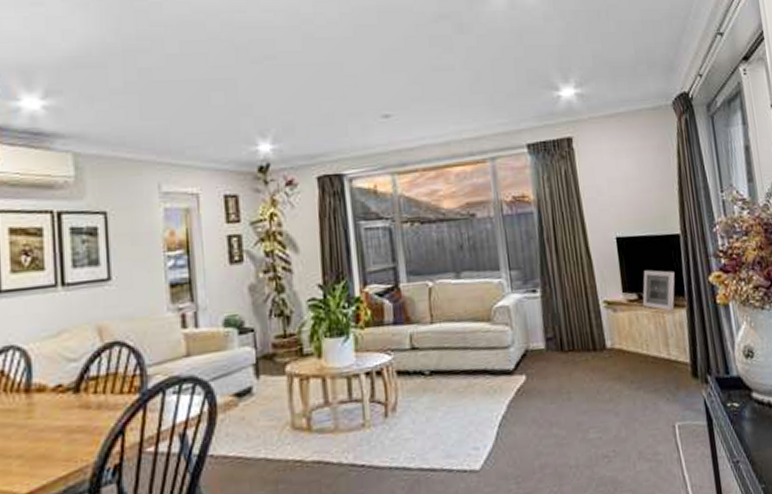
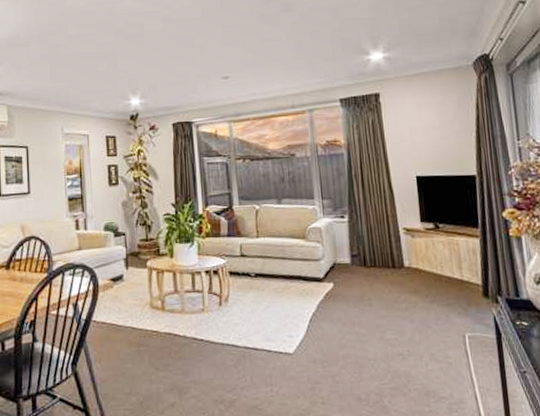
picture frame: present [642,270,675,311] -> none [438,204,470,240]

